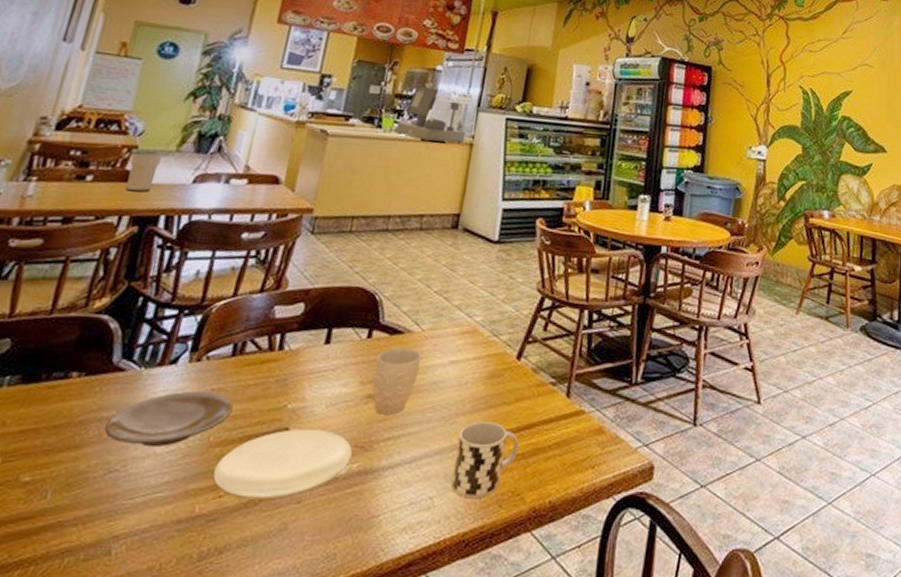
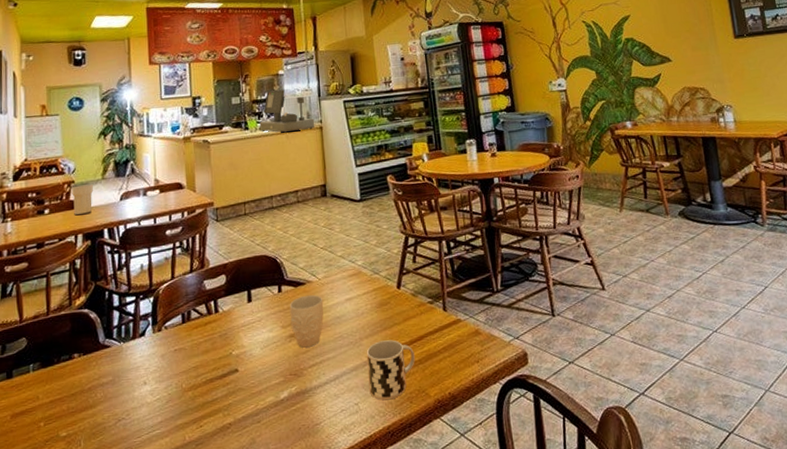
saucer: present [104,391,233,447] -> none [107,352,193,399]
plate: present [213,428,353,500] -> none [192,366,289,426]

